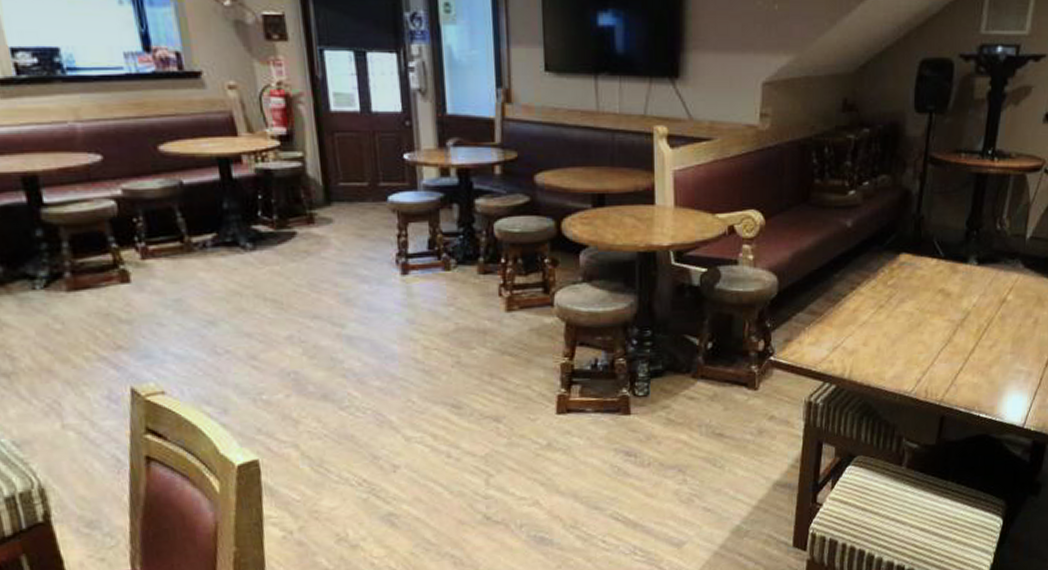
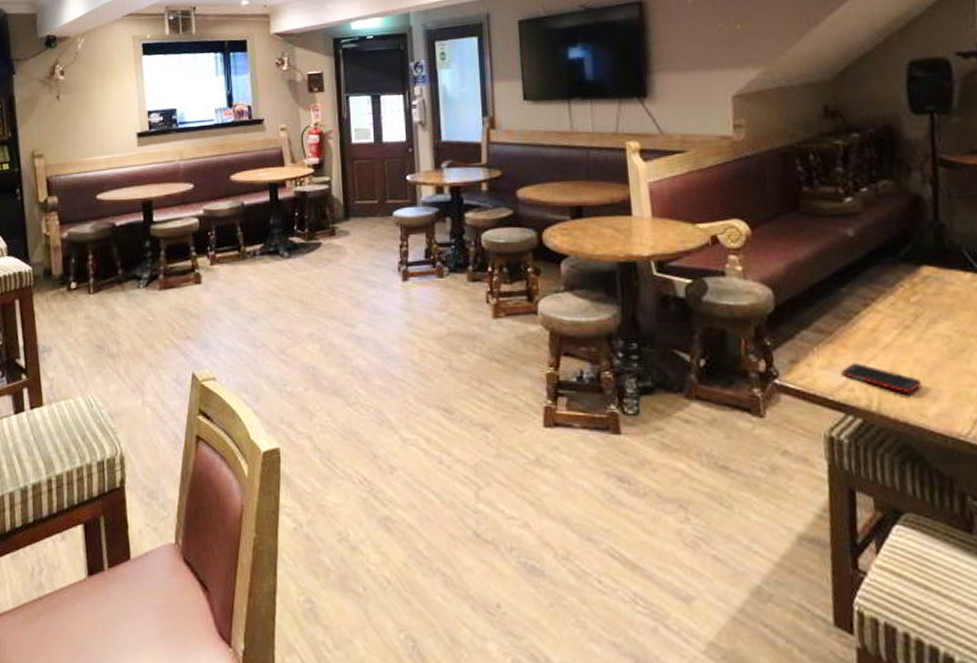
cell phone: none [825,338,885,362] -> present [841,363,922,393]

